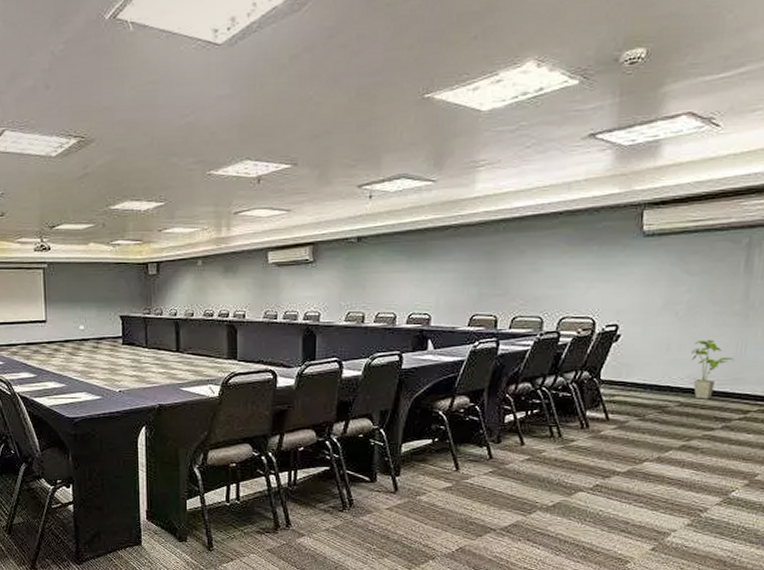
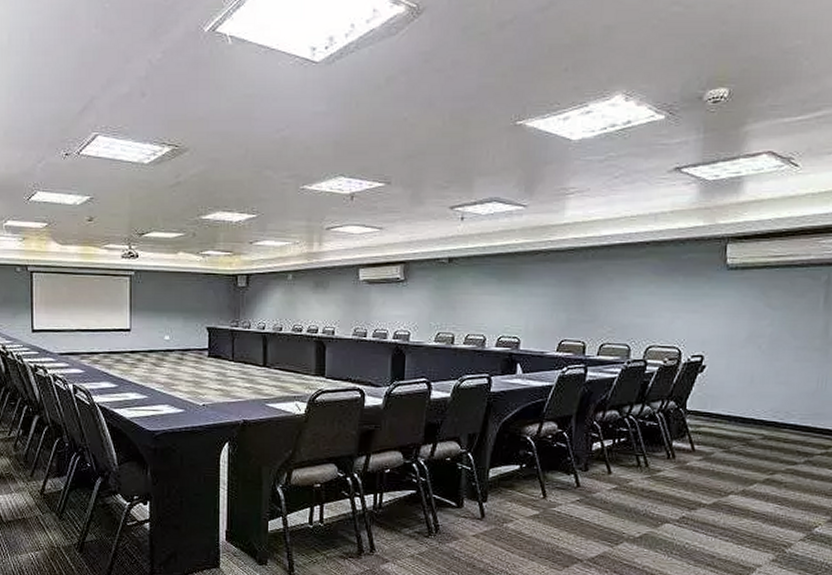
house plant: present [691,339,735,399] -> none [774,373,816,433]

